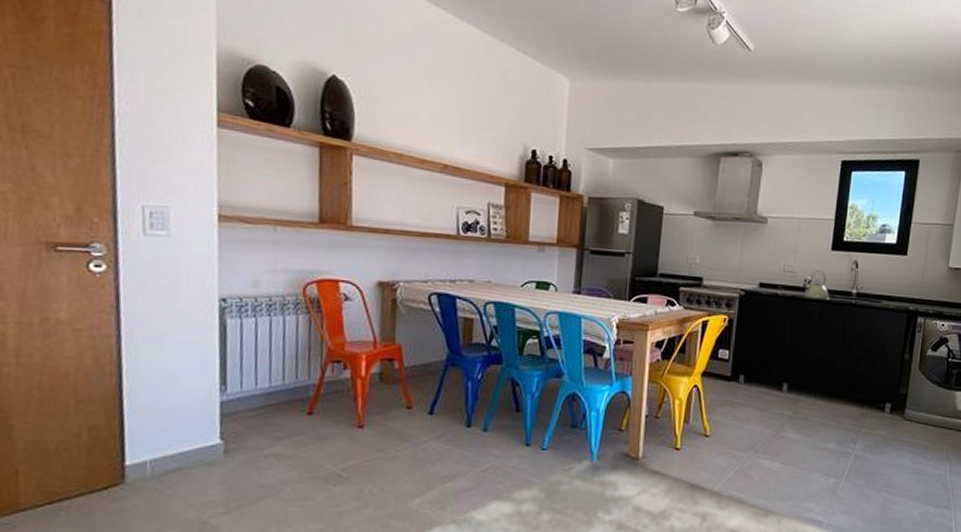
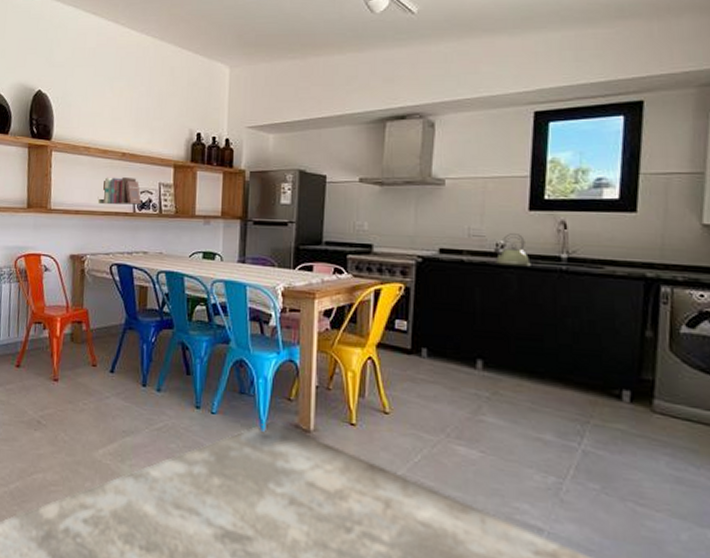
books: none [412,192,467,227] -> present [97,177,141,205]

